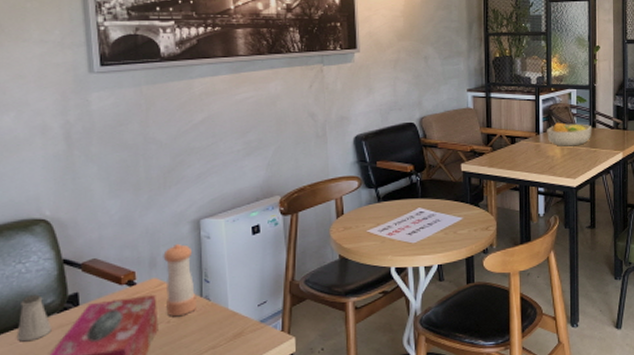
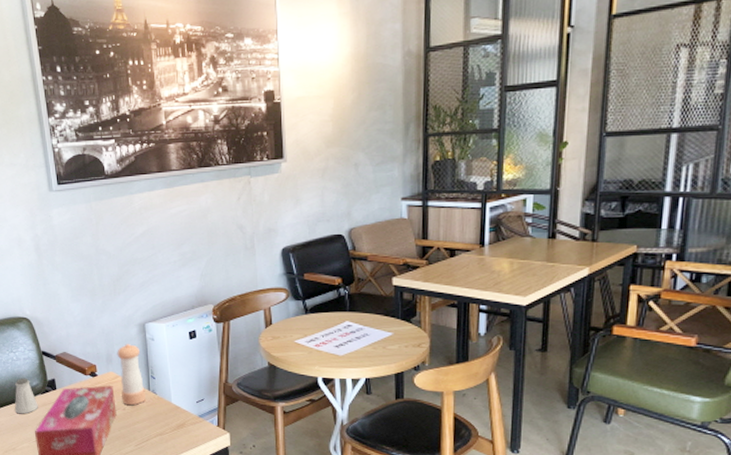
fruit bowl: present [547,122,592,146] -> none [493,233,551,260]

